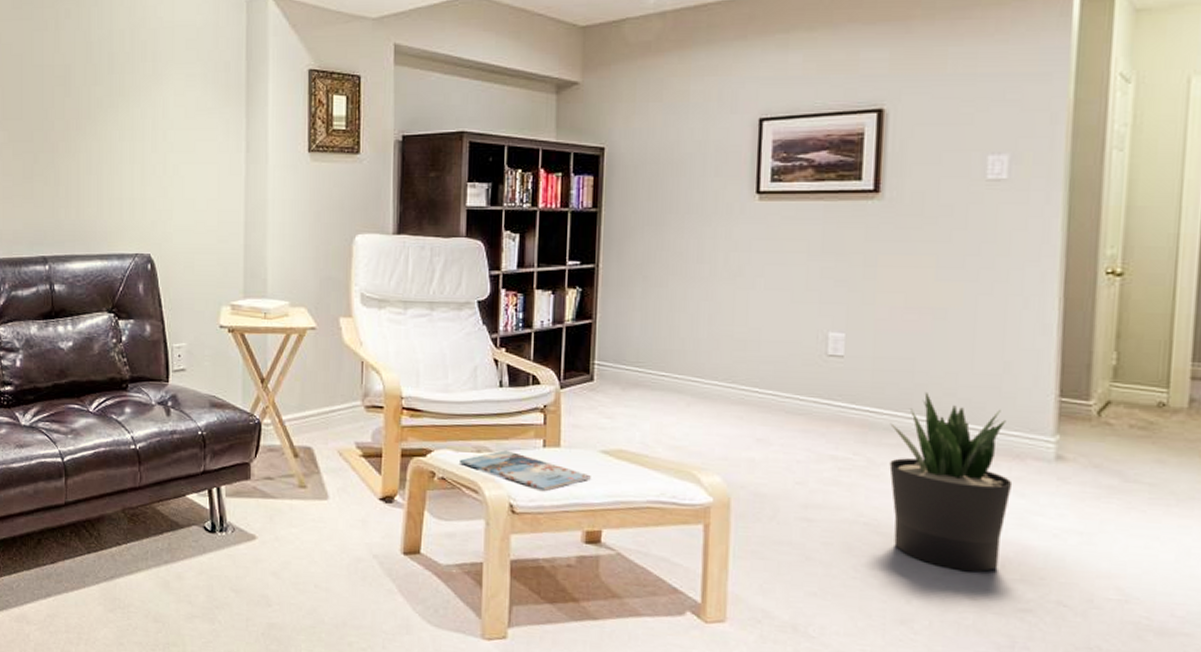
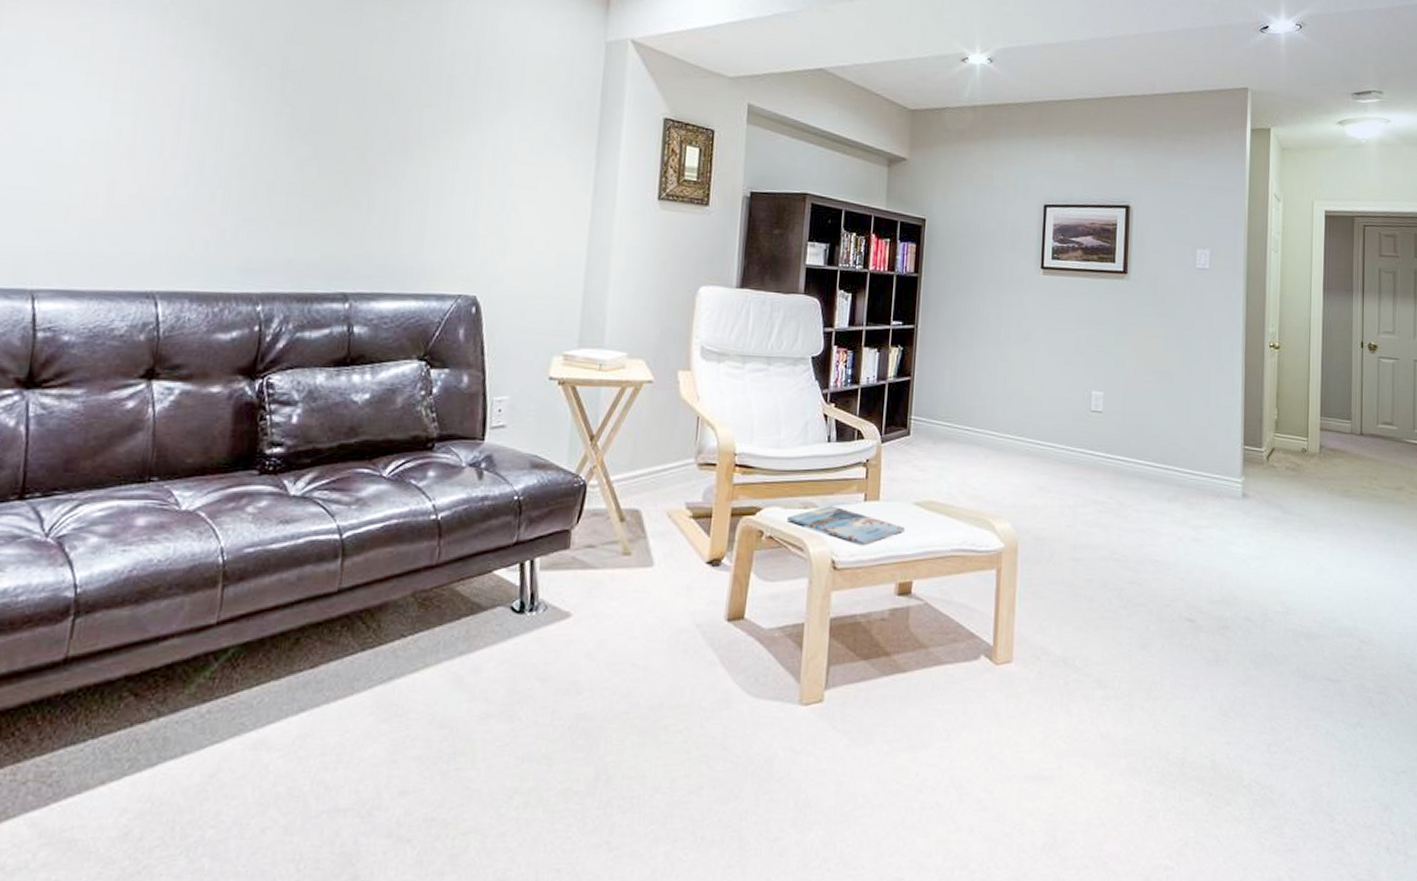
planter: present [889,391,1013,572] -> none [1134,442,1216,596]

